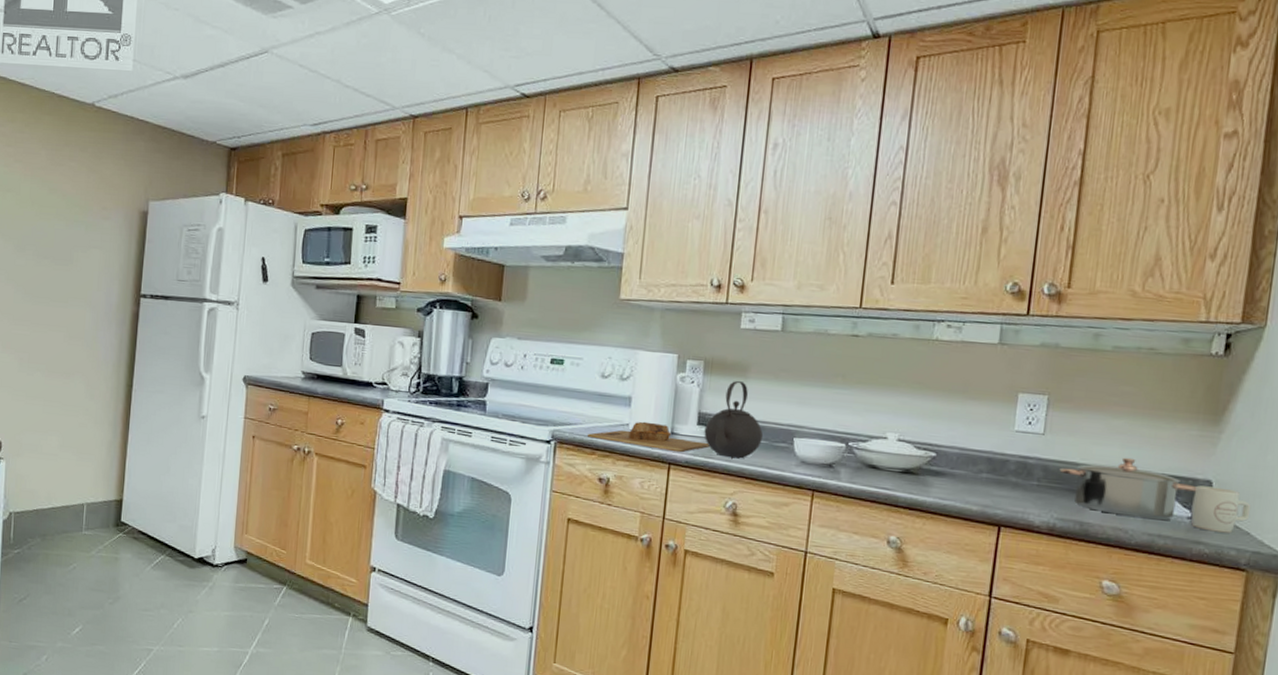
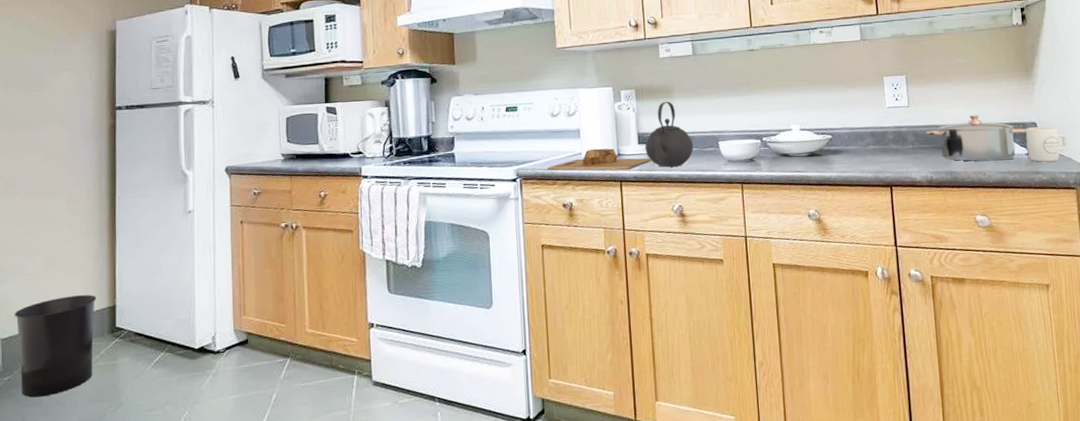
waste bin: none [27,481,105,576] -> present [14,295,97,398]

